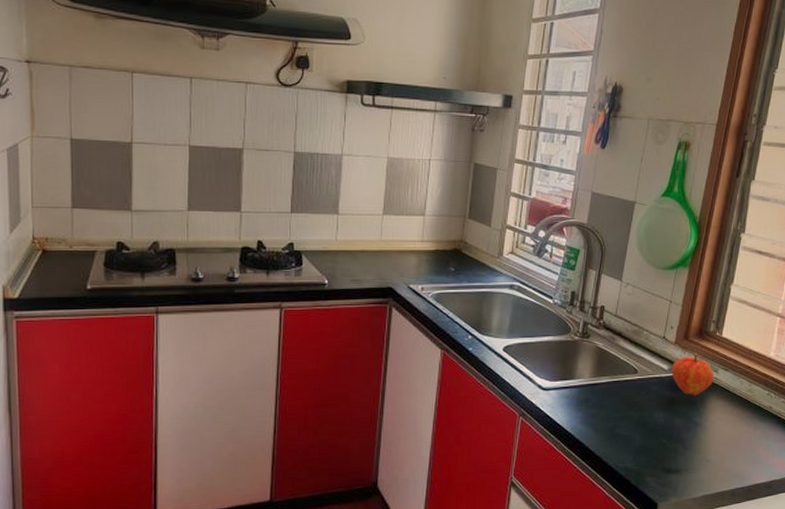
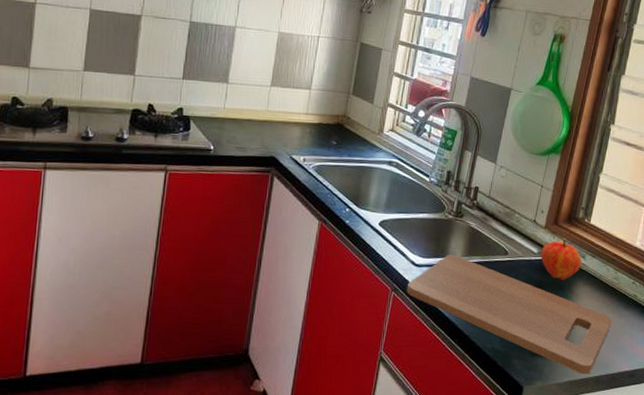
cutting board: none [534,375,747,489] -> present [406,254,612,375]

